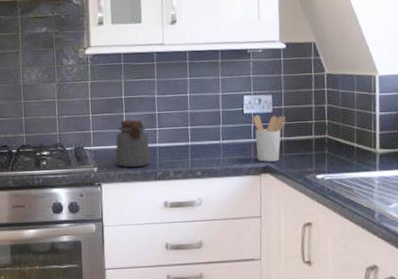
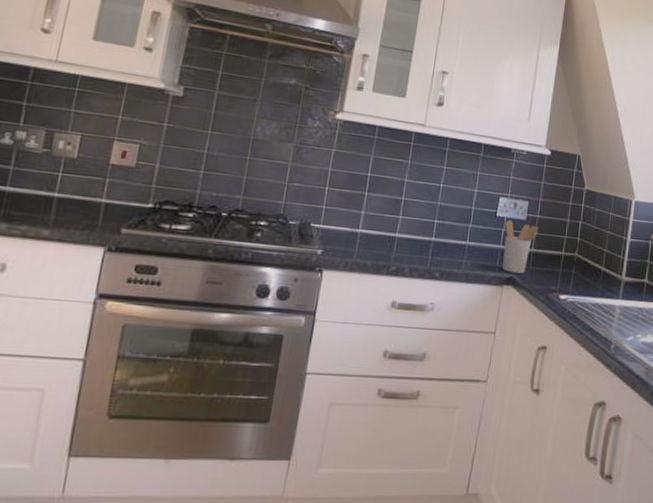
jar: present [115,119,150,168] -> none [345,200,389,258]

